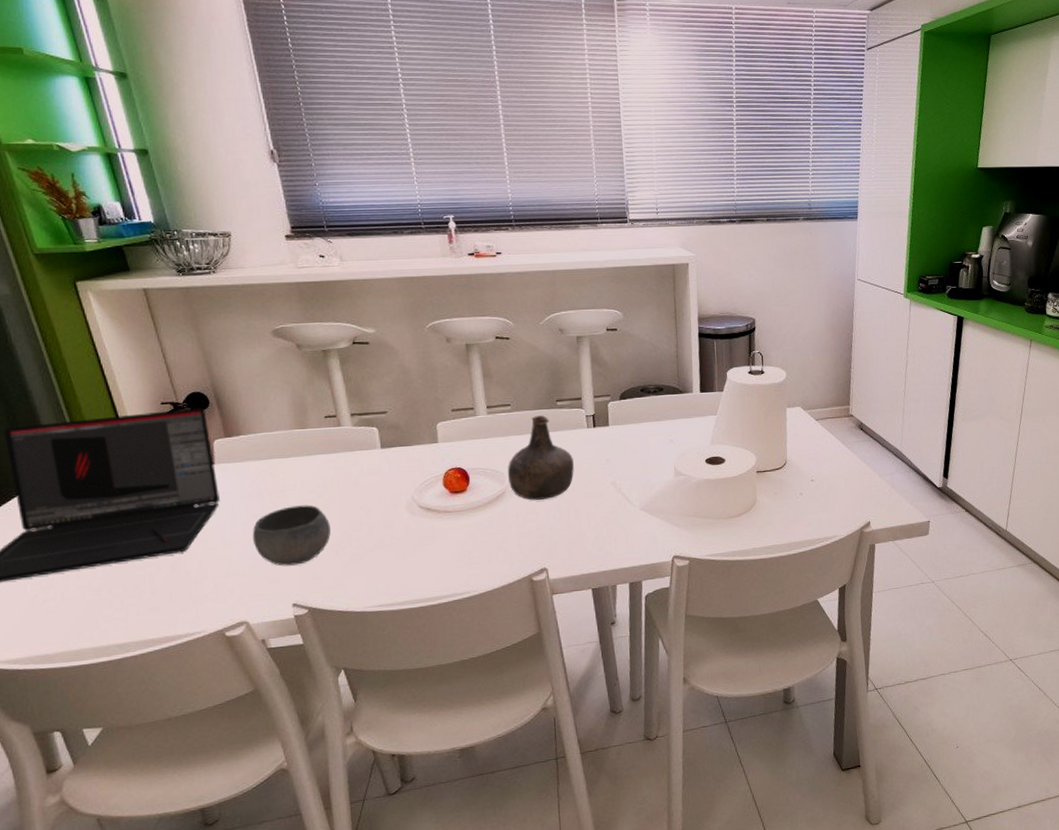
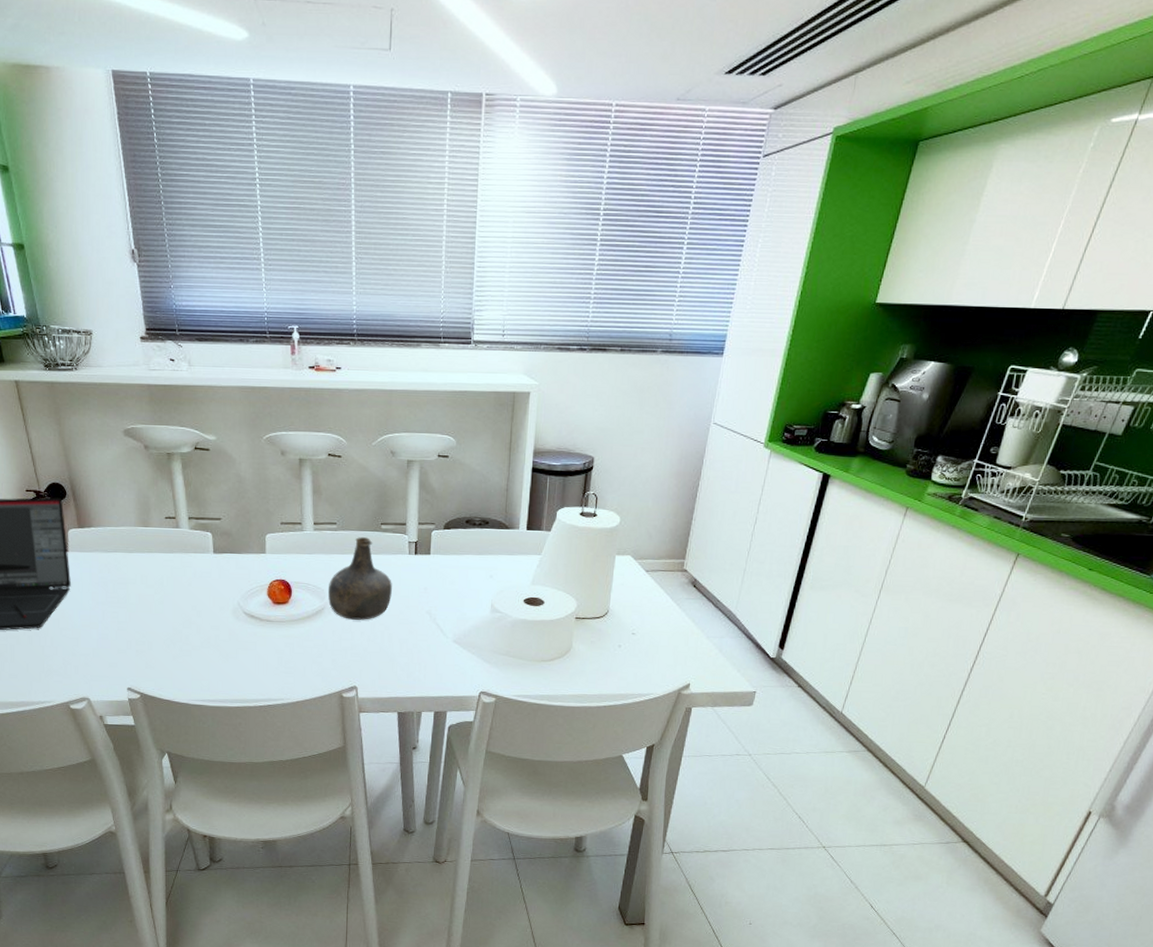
bowl: present [252,505,331,566] -> none [97,598,164,653]

